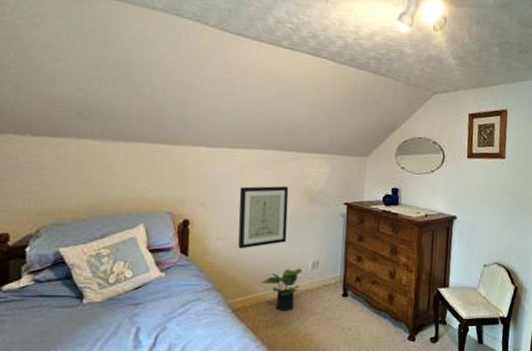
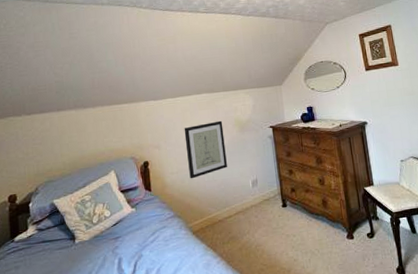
potted plant: present [261,268,303,312] -> none [212,187,246,228]

